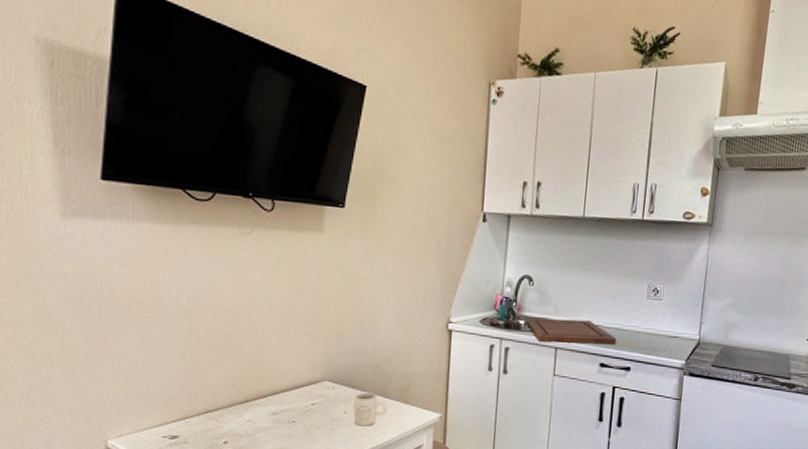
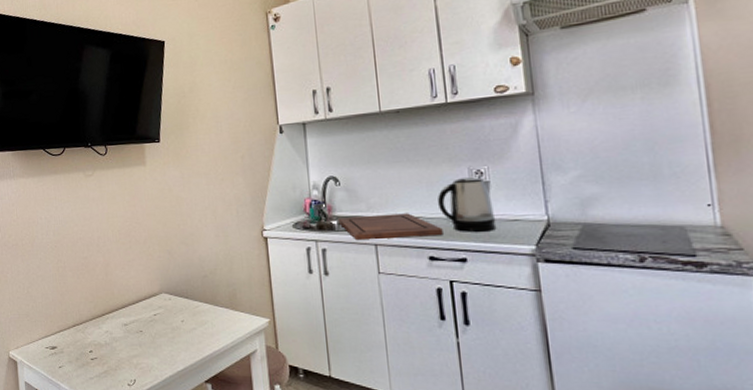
mug: present [353,392,387,426] -> none [188,301,219,334]
kettle: none [616,293,663,345] -> present [437,177,497,232]

